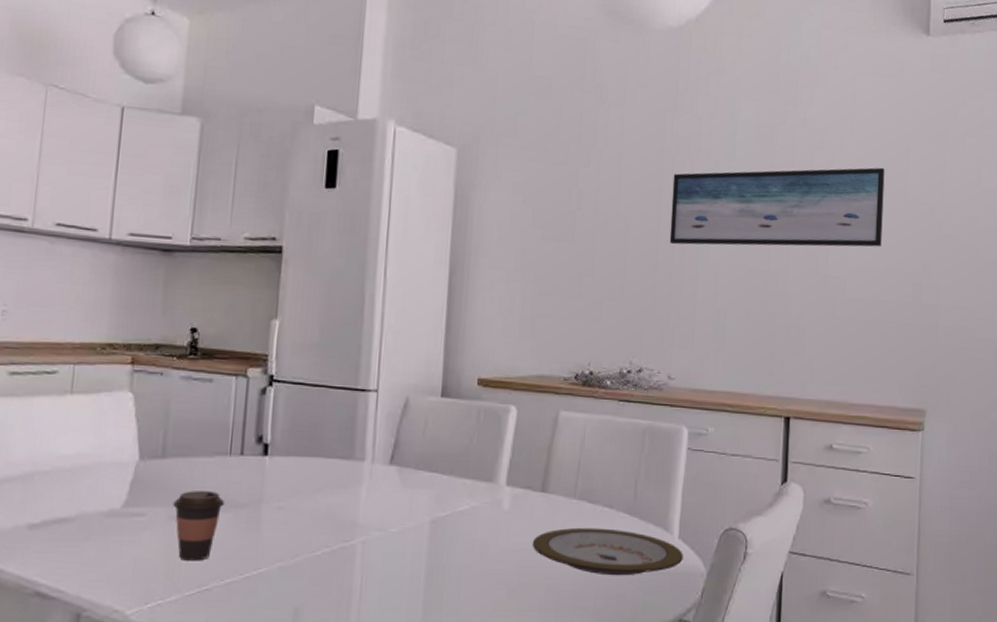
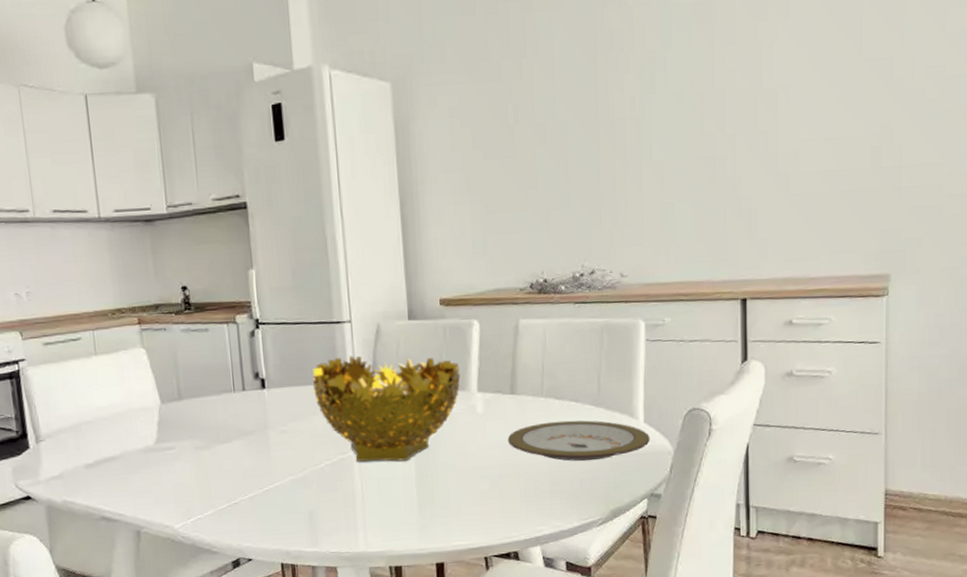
coffee cup: present [173,491,225,561] -> none [195,423,237,482]
decorative bowl: none [322,429,490,556] -> present [312,355,461,462]
wall art: present [669,167,885,247] -> none [608,28,836,145]

